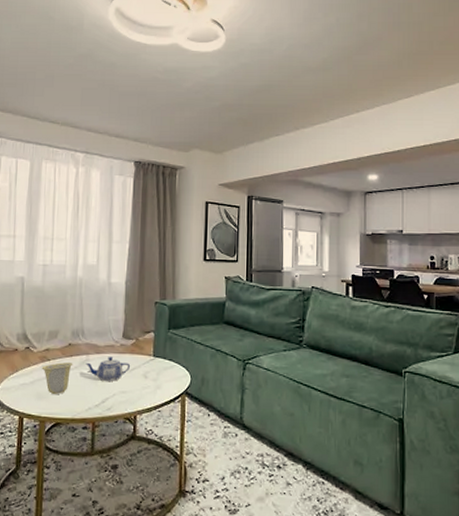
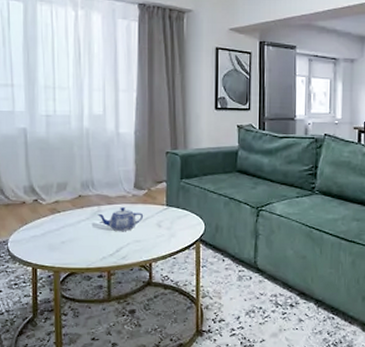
cup: present [41,362,73,395] -> none [52,214,85,246]

